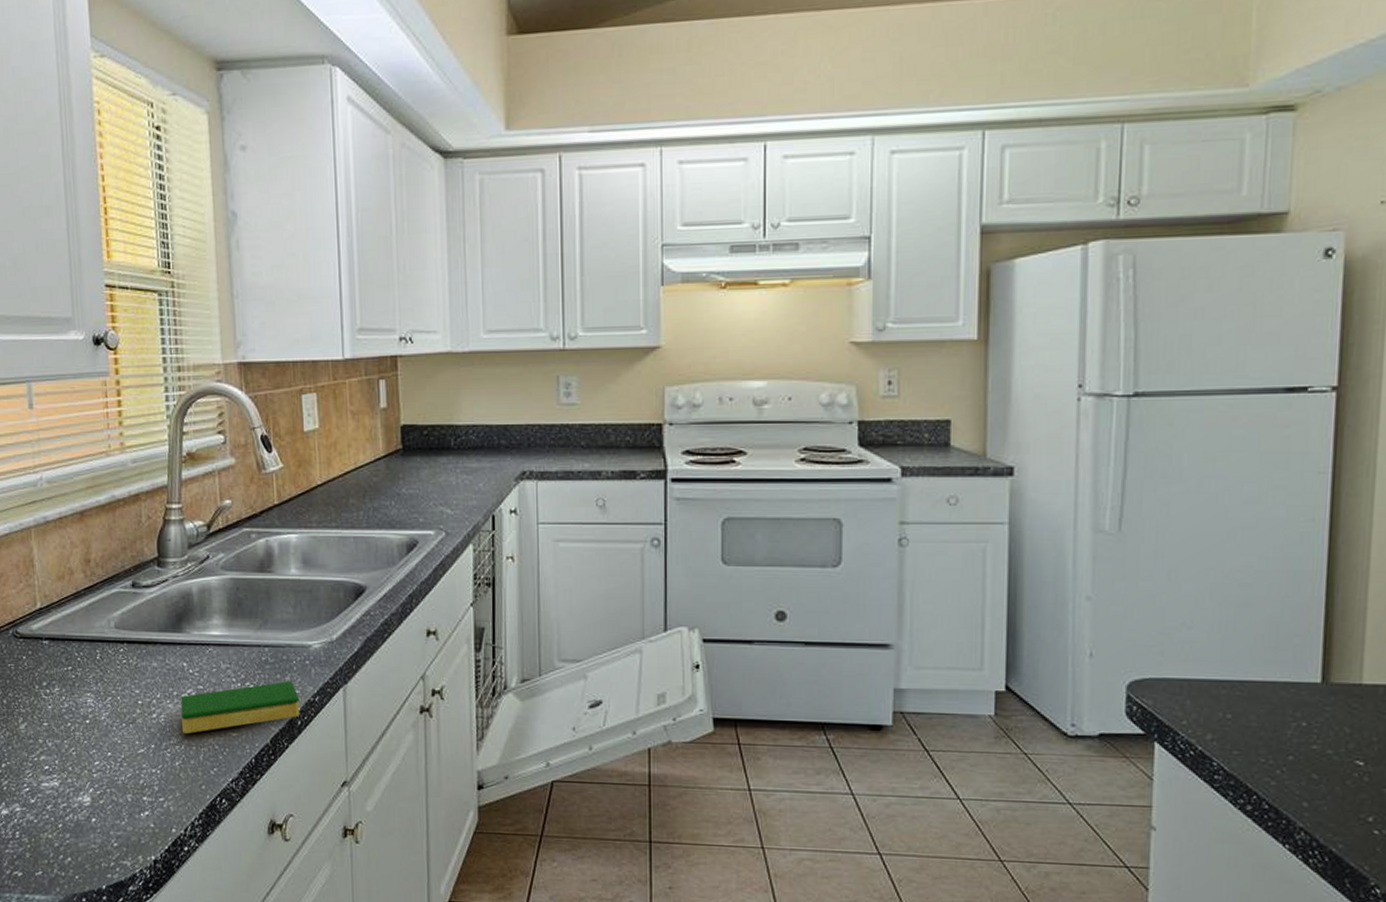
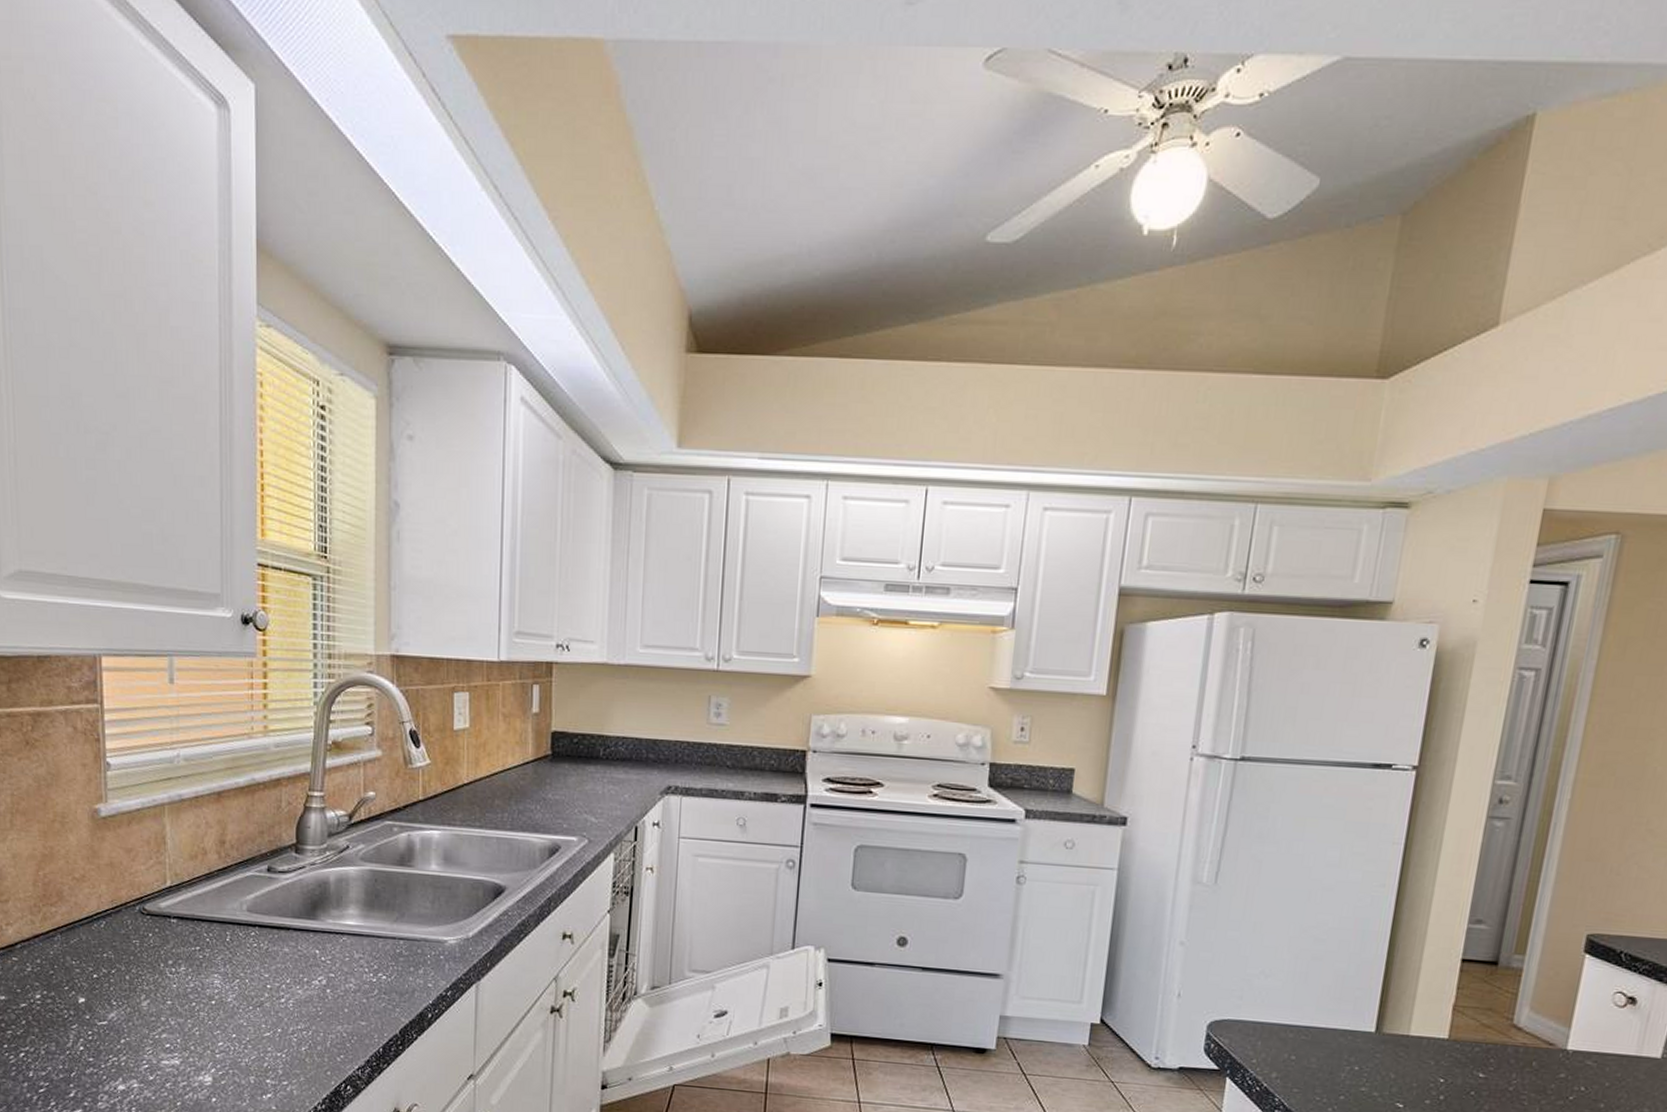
dish sponge: present [181,681,300,735] -> none [311,974,432,1021]

